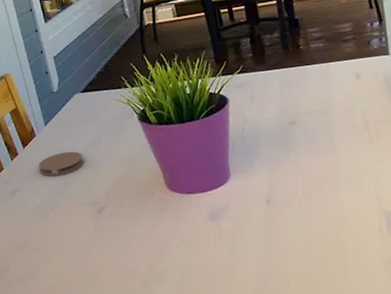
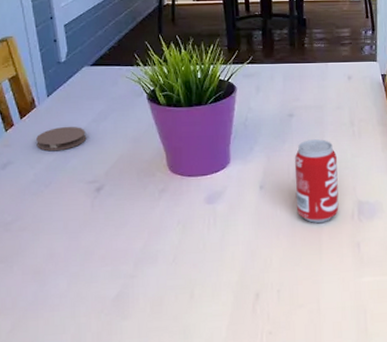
beverage can: none [302,146,363,238] -> present [294,139,339,223]

